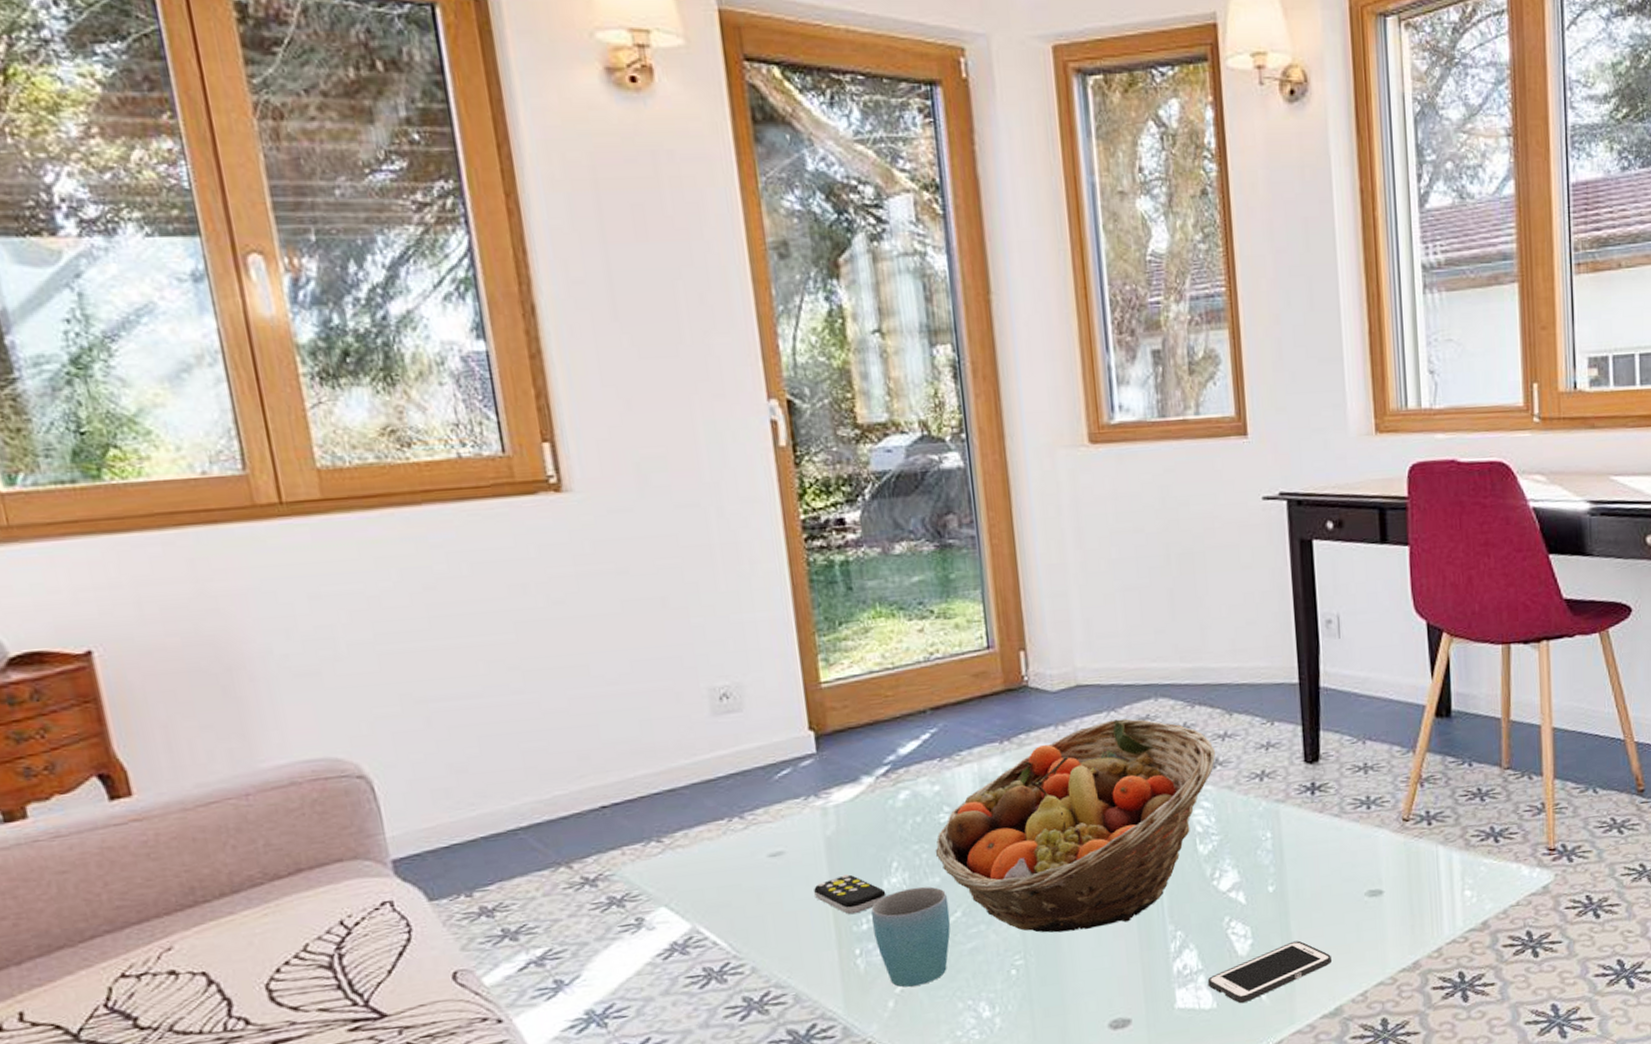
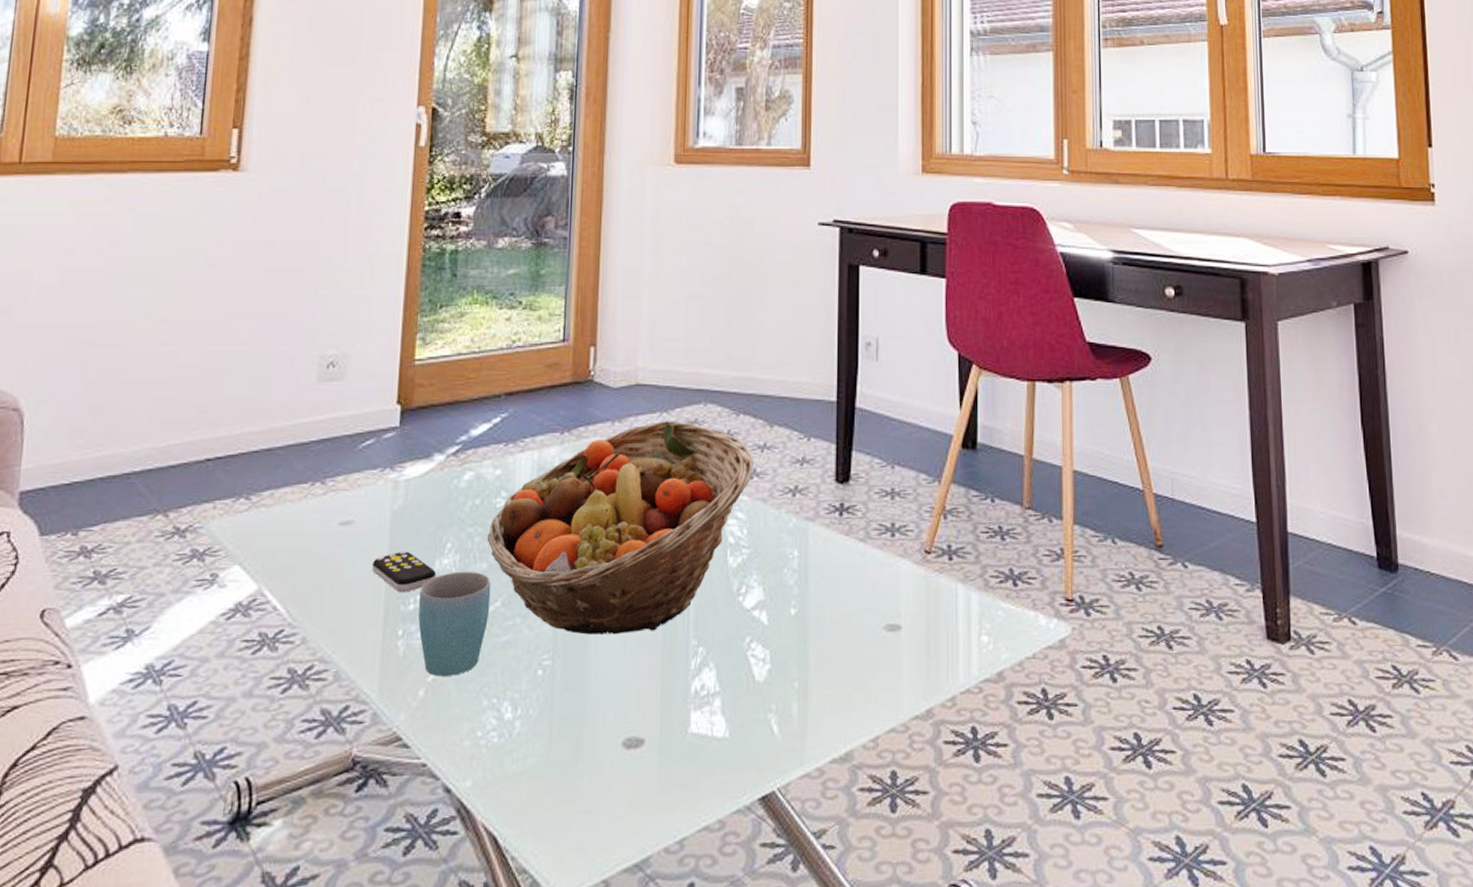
cell phone: present [1207,940,1332,1004] -> none [723,671,846,736]

